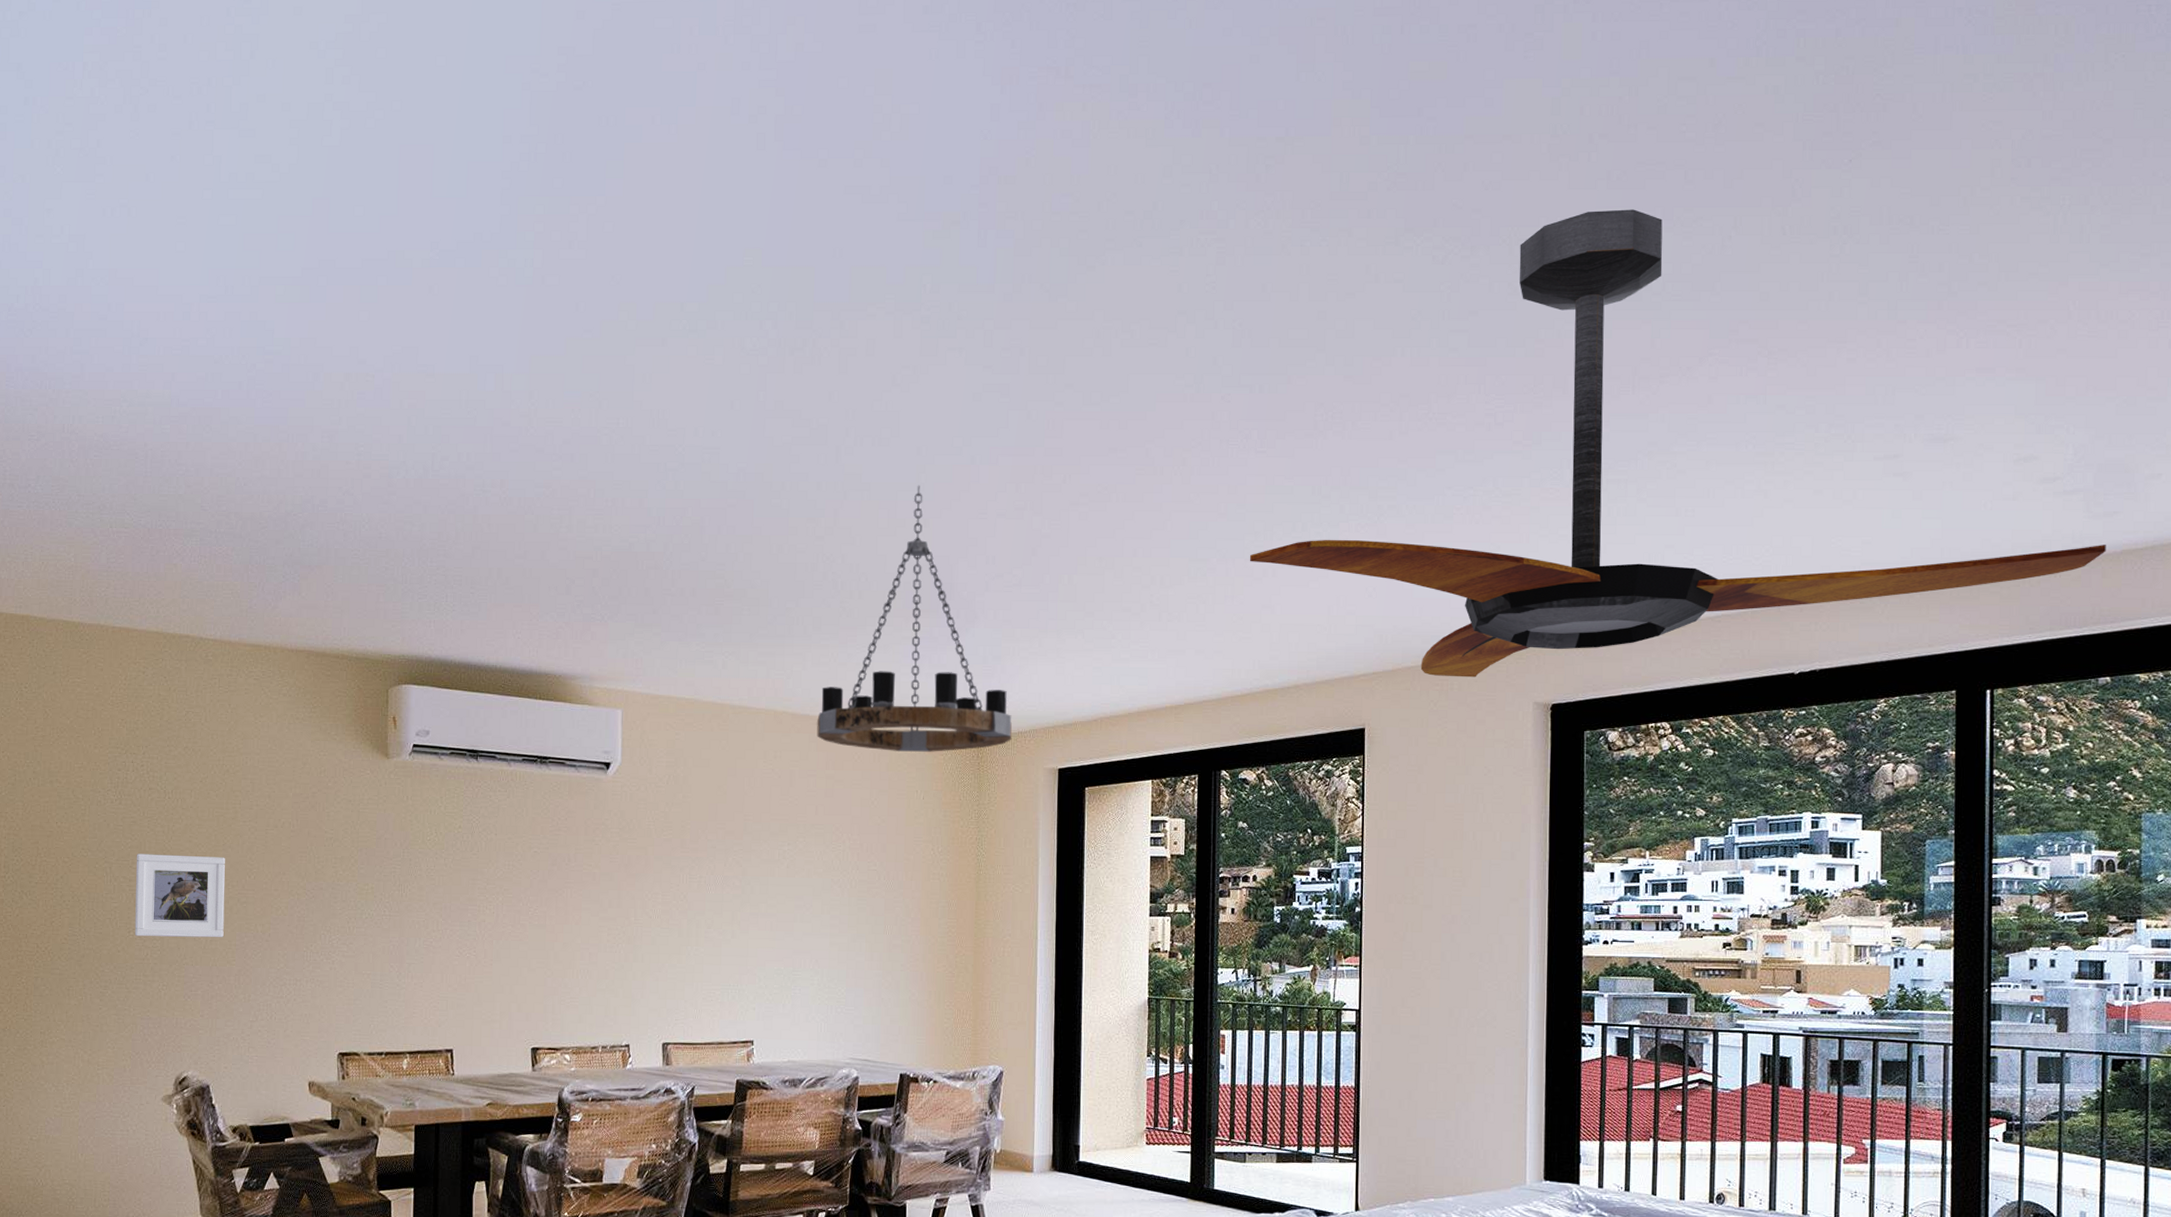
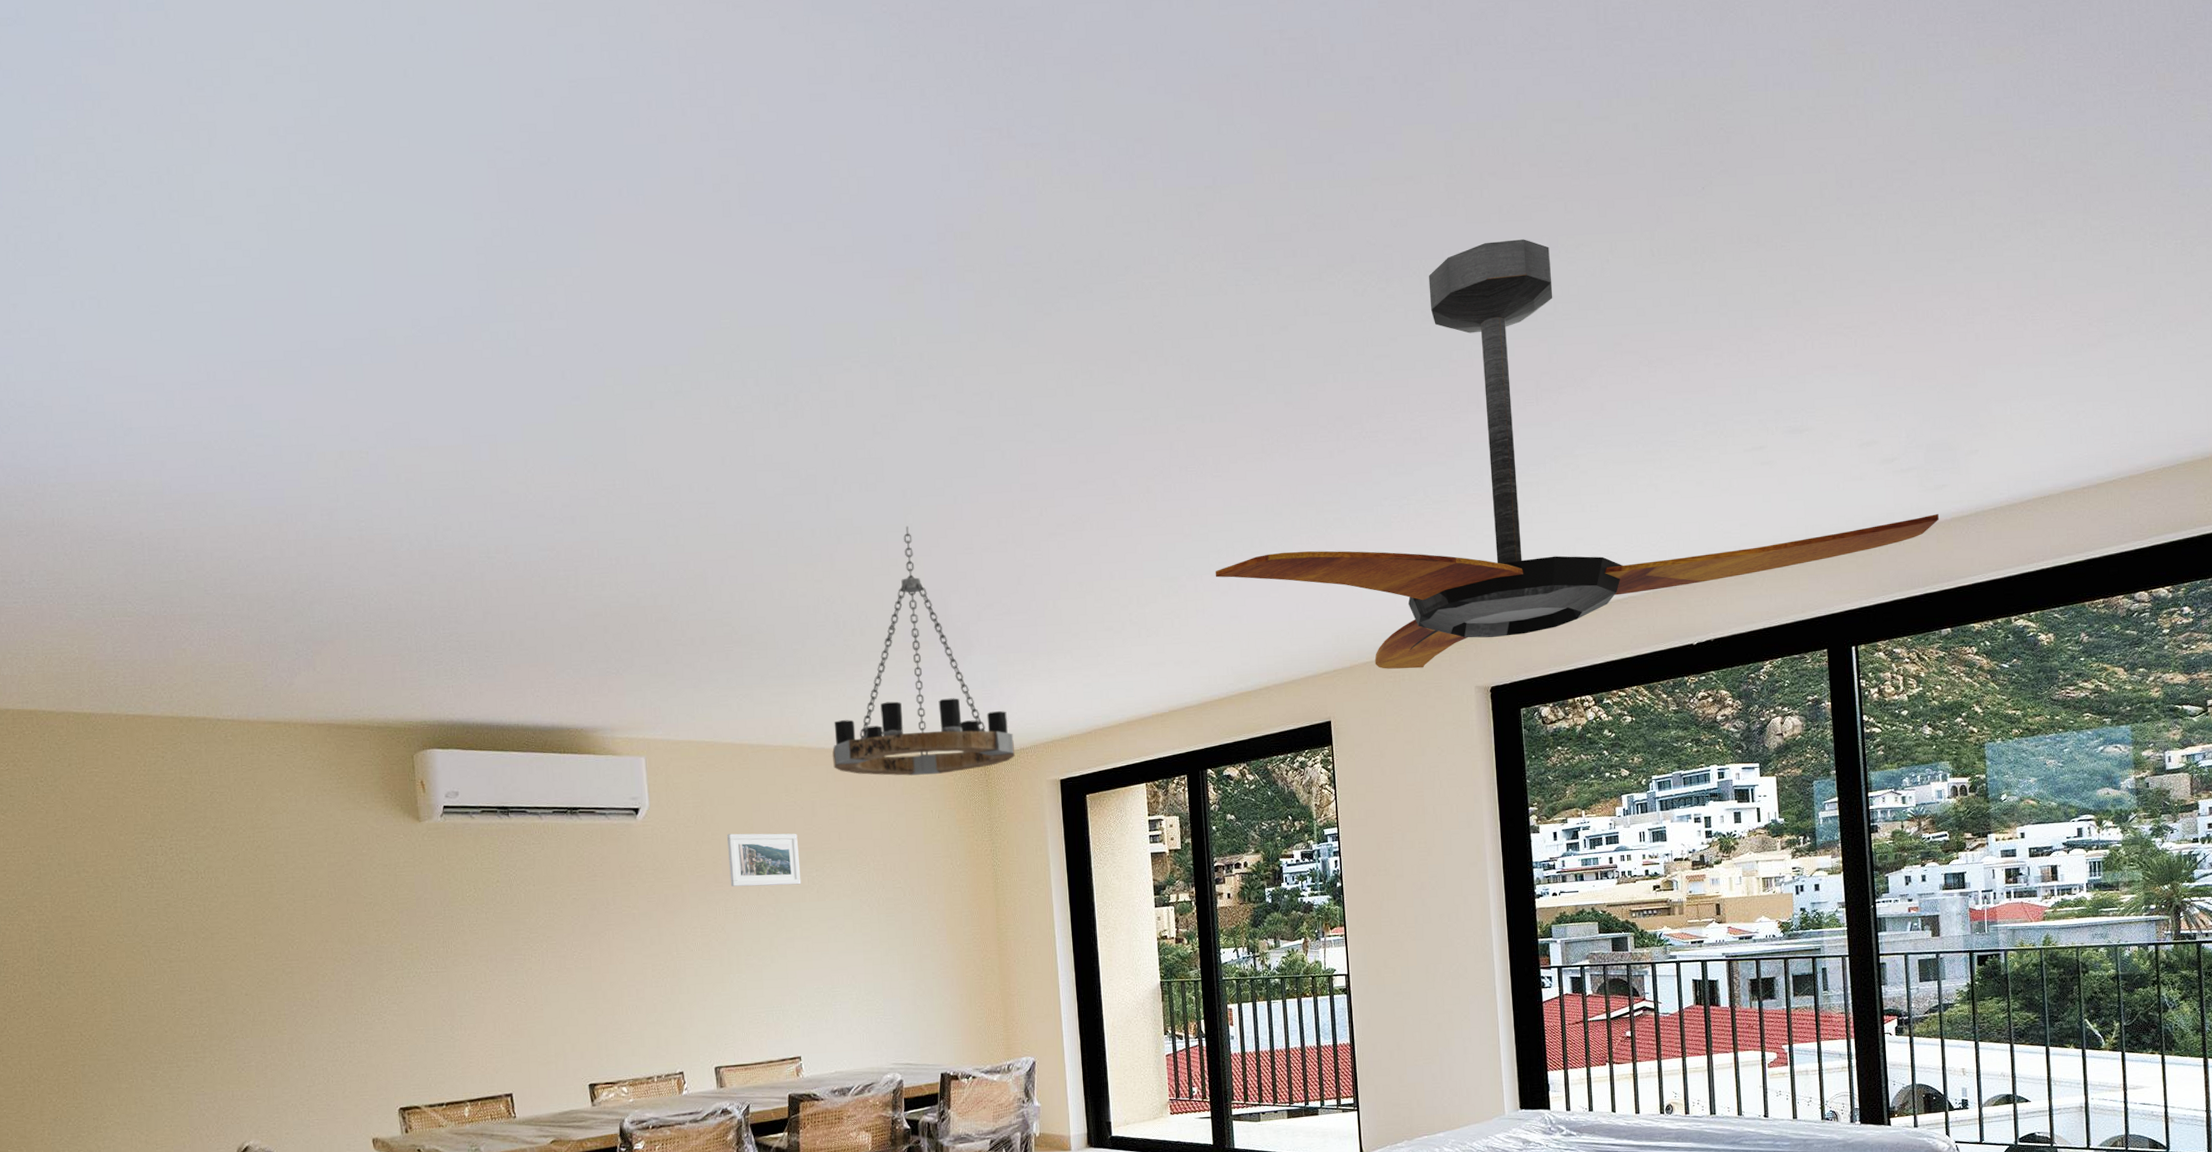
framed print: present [134,854,225,938] -> none [174,931,272,1016]
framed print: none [697,797,772,858] -> present [727,833,801,887]

